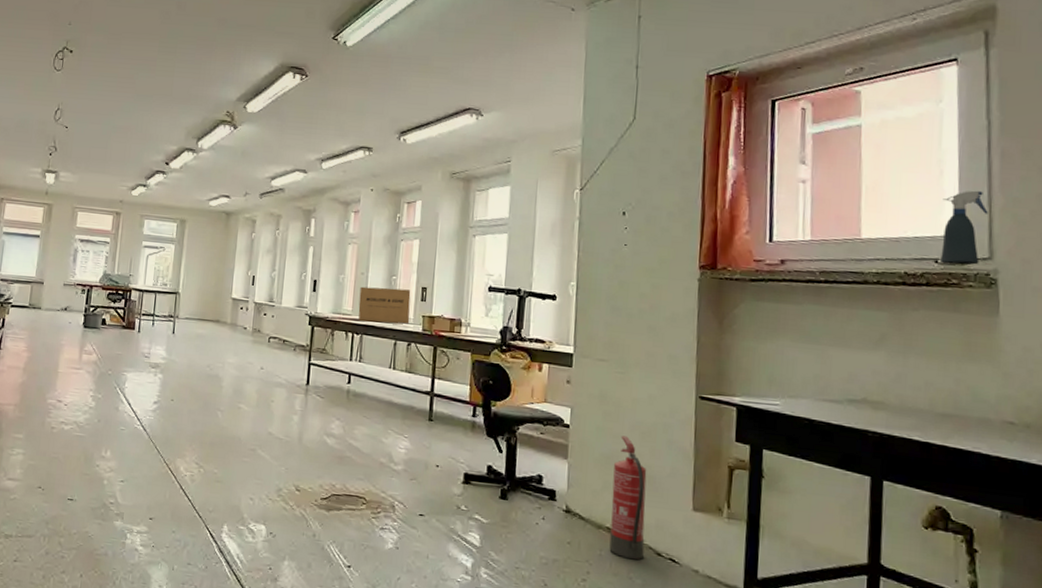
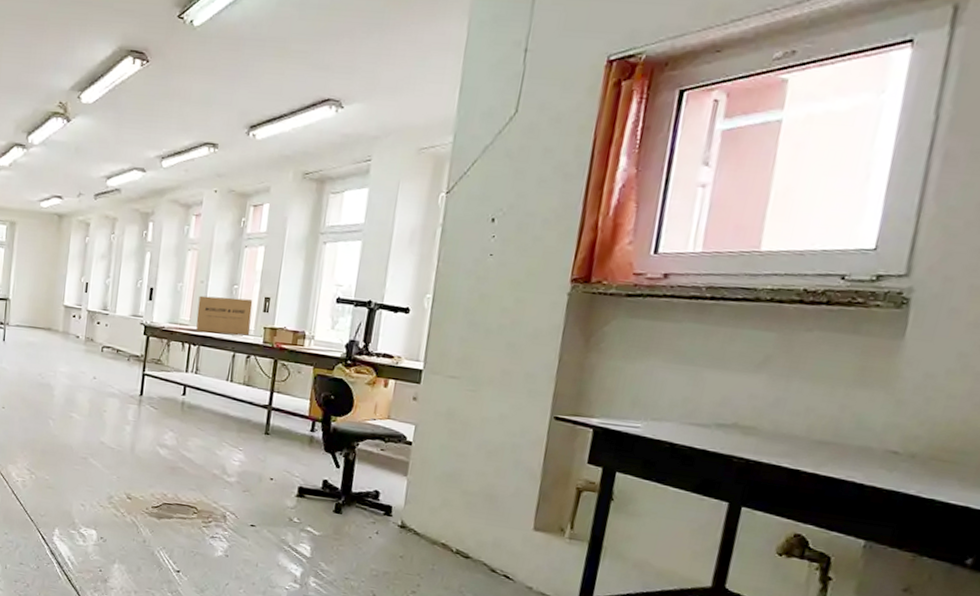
fire extinguisher: present [609,435,647,560] -> none [442,454,490,576]
spray bottle: present [941,190,988,265] -> none [848,197,915,282]

